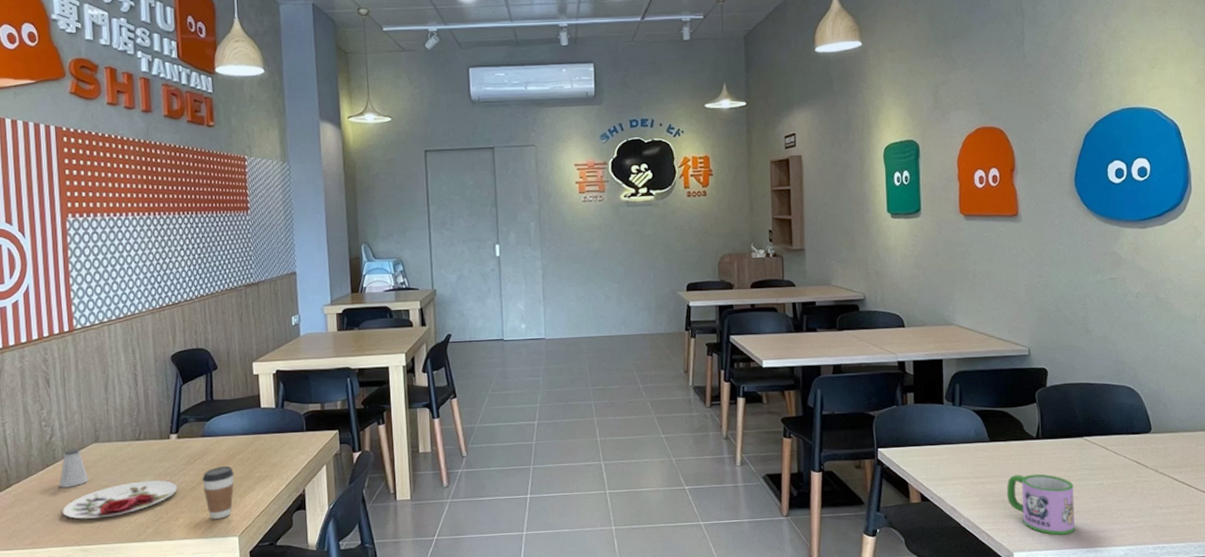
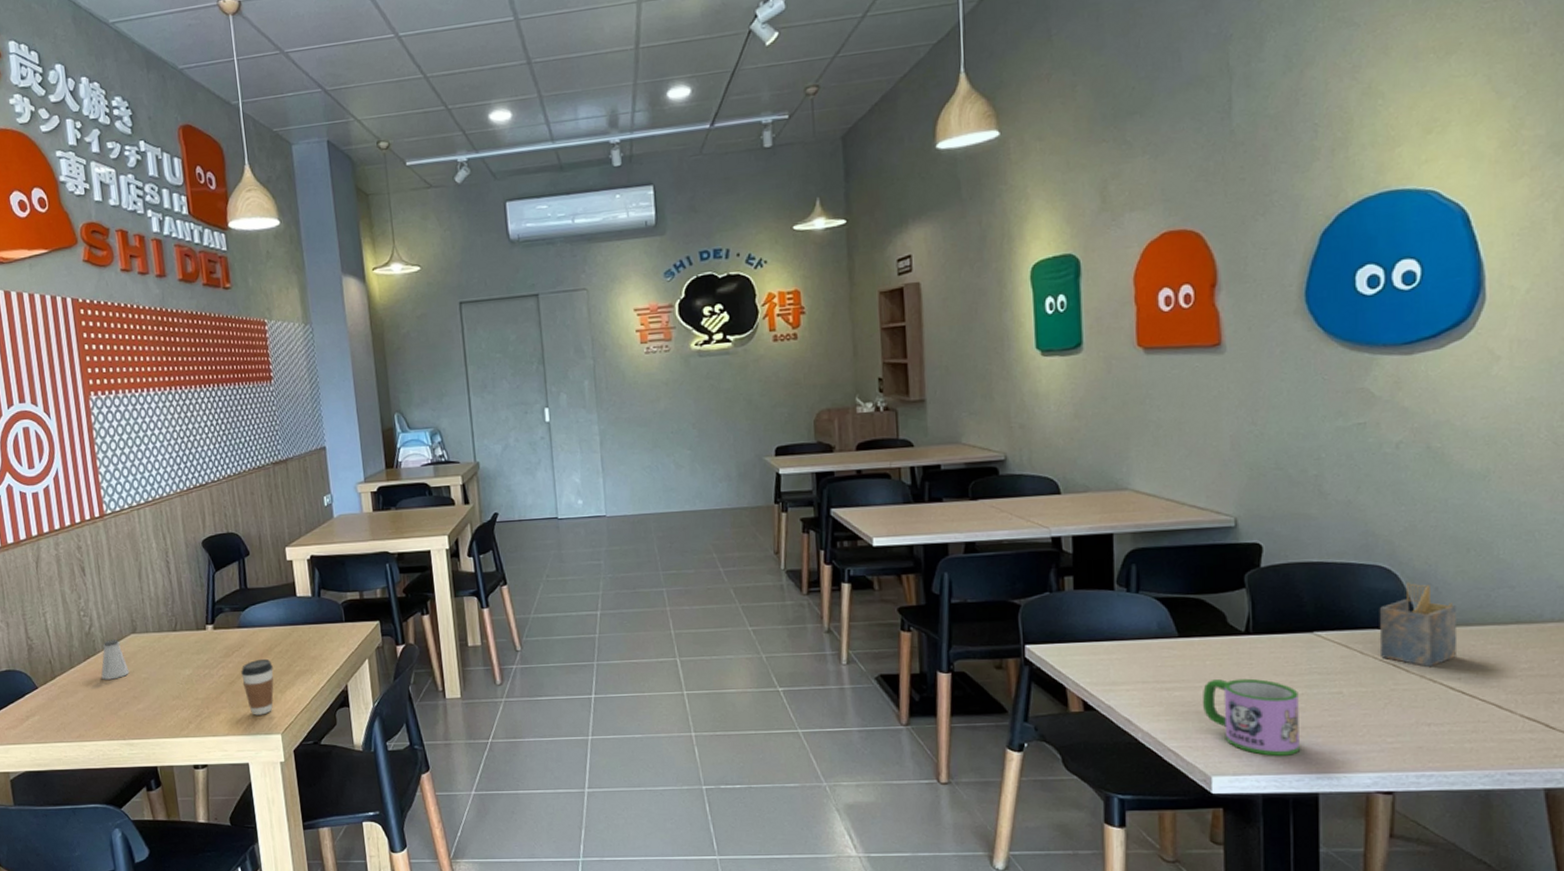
plate: present [62,480,178,519] -> none [106,673,217,713]
napkin holder: none [1127,398,1179,464] -> present [1379,581,1458,668]

